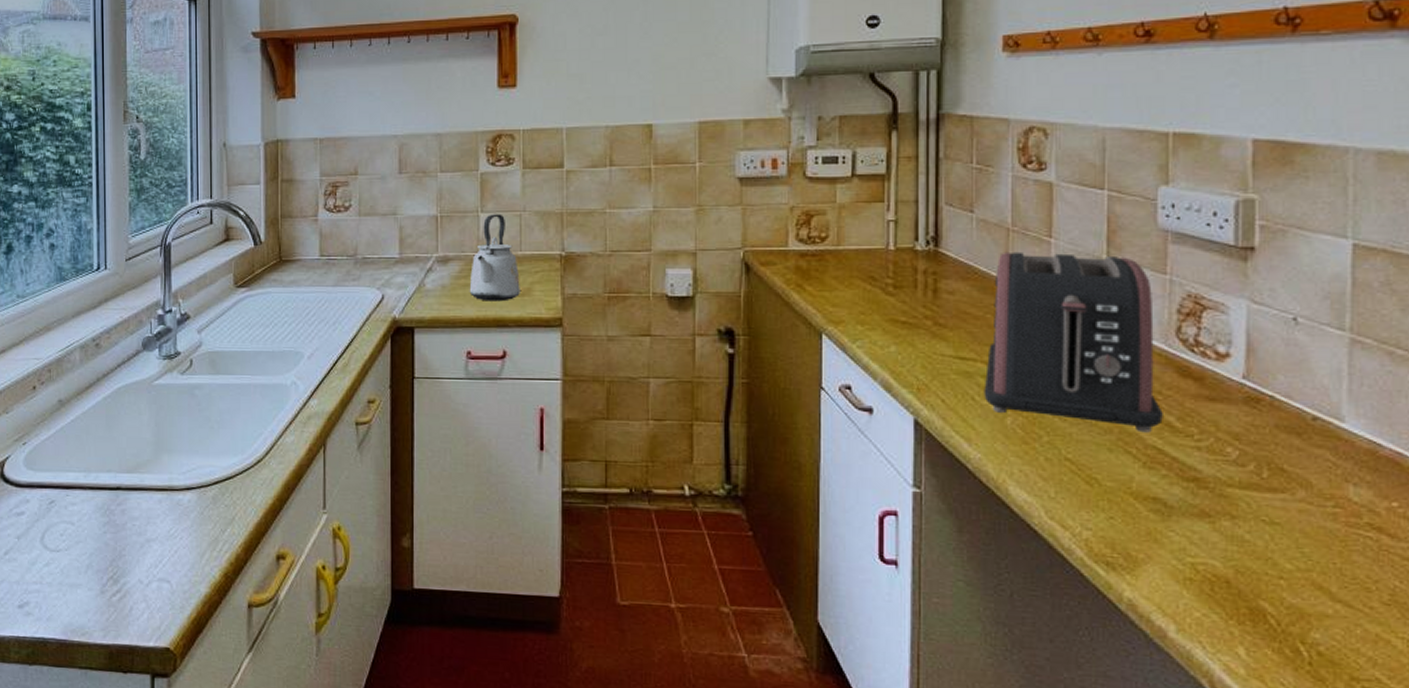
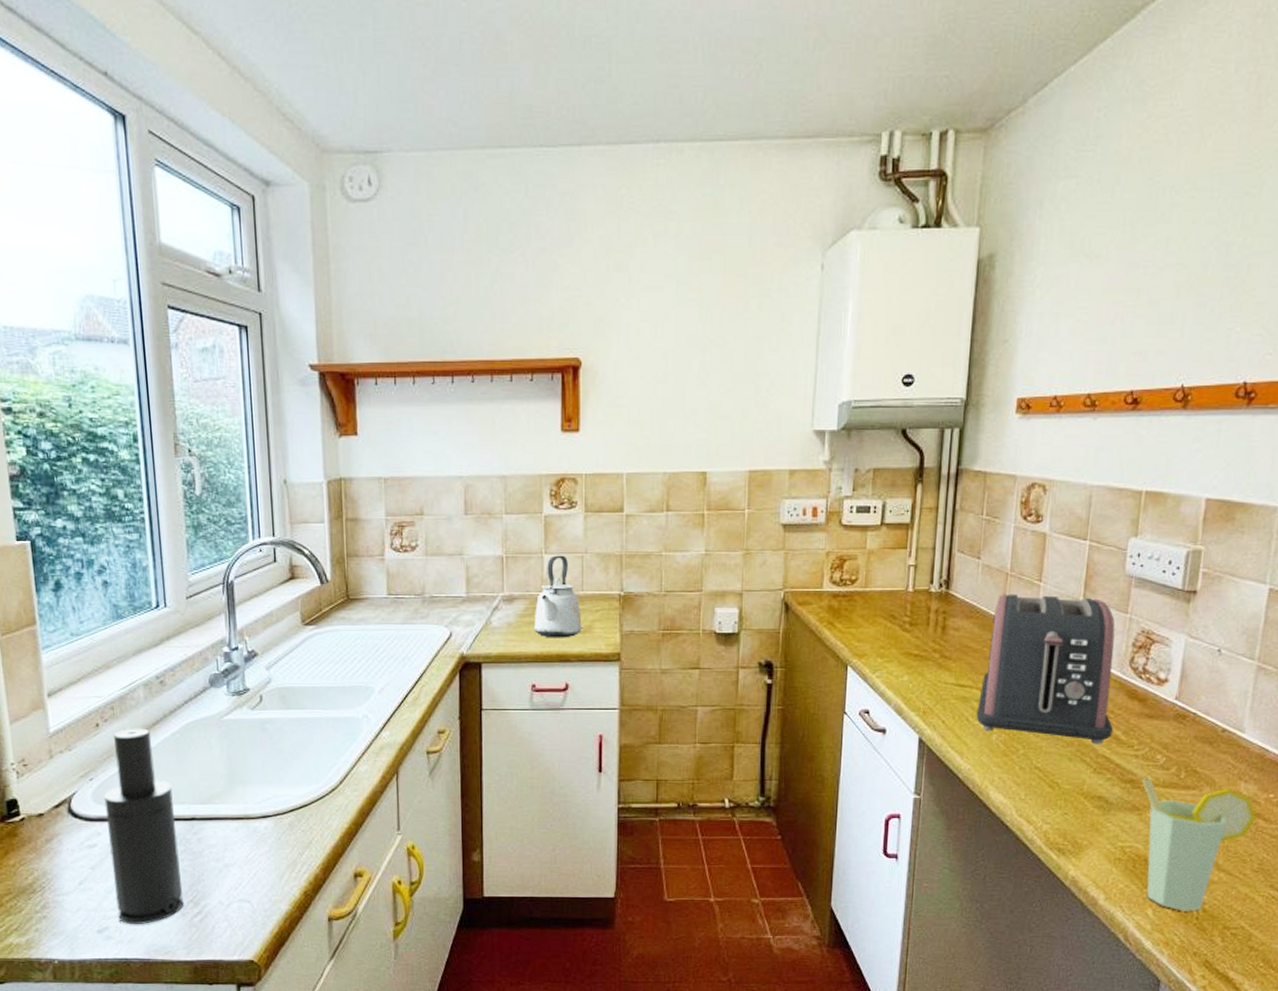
soap dispenser: none [35,391,104,602] -> present [104,728,184,925]
cup: none [1211,476,1378,654] -> present [1142,778,1257,911]

